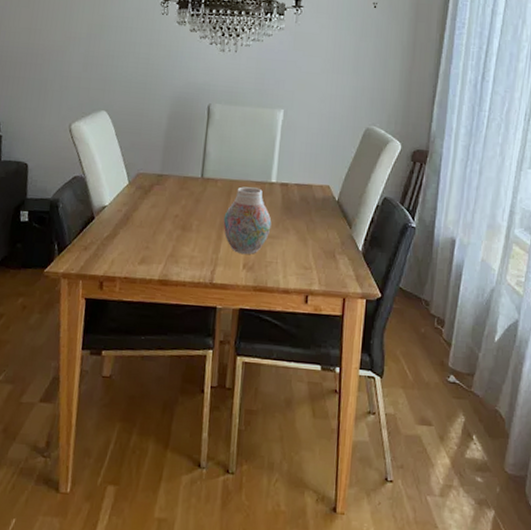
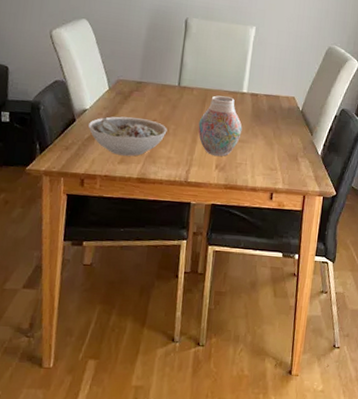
bowl: none [108,212,190,256] -> present [88,116,167,156]

